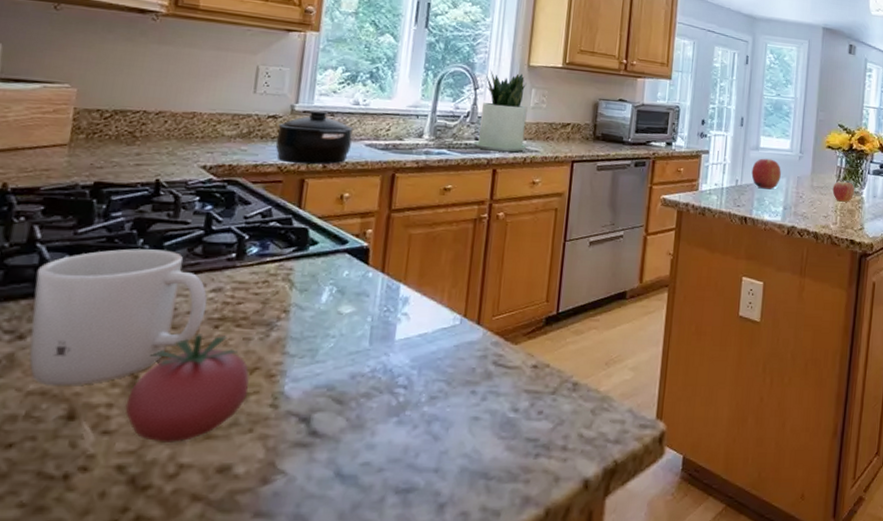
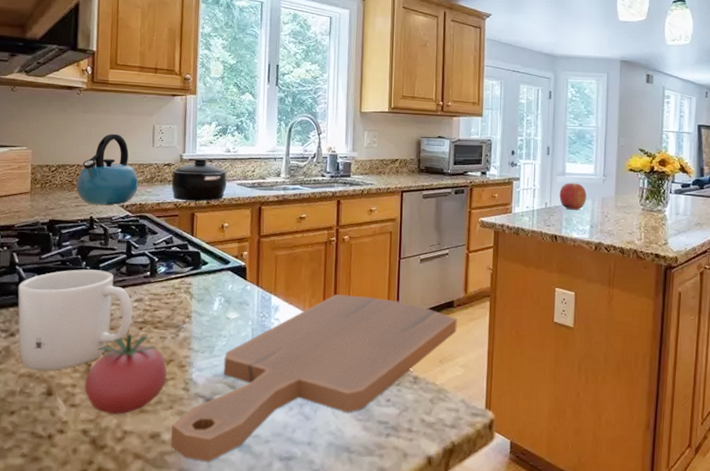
kettle: none [138,73,231,166] -> present [75,133,139,205]
cutting board: none [245,283,629,500] -> present [170,294,457,462]
planter: present [473,70,528,152] -> none [320,118,365,186]
fruit: present [832,178,855,202] -> none [636,198,658,220]

